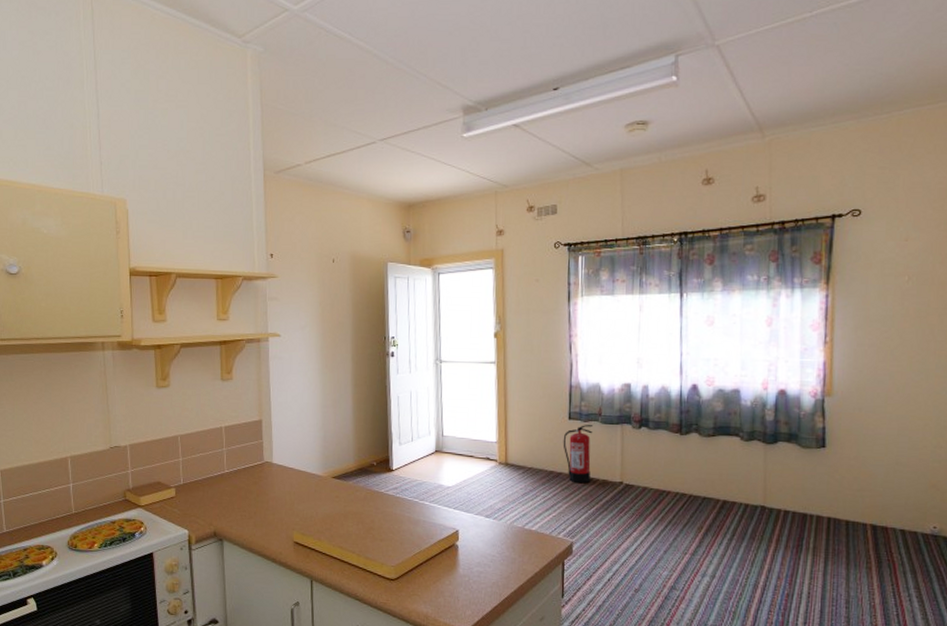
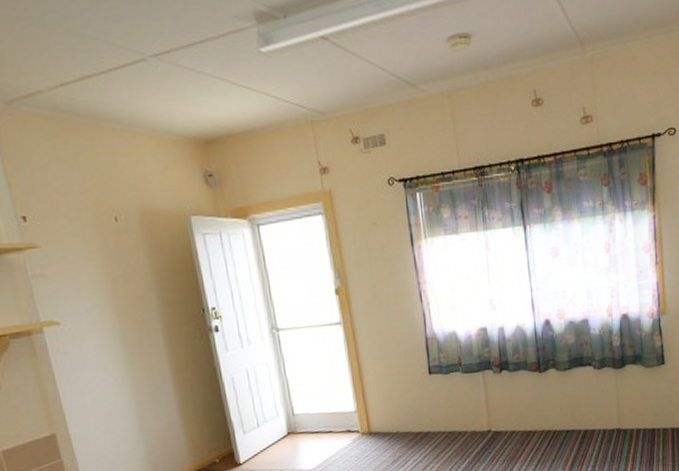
fire extinguisher: present [563,425,594,484] -> none [426,376,459,440]

